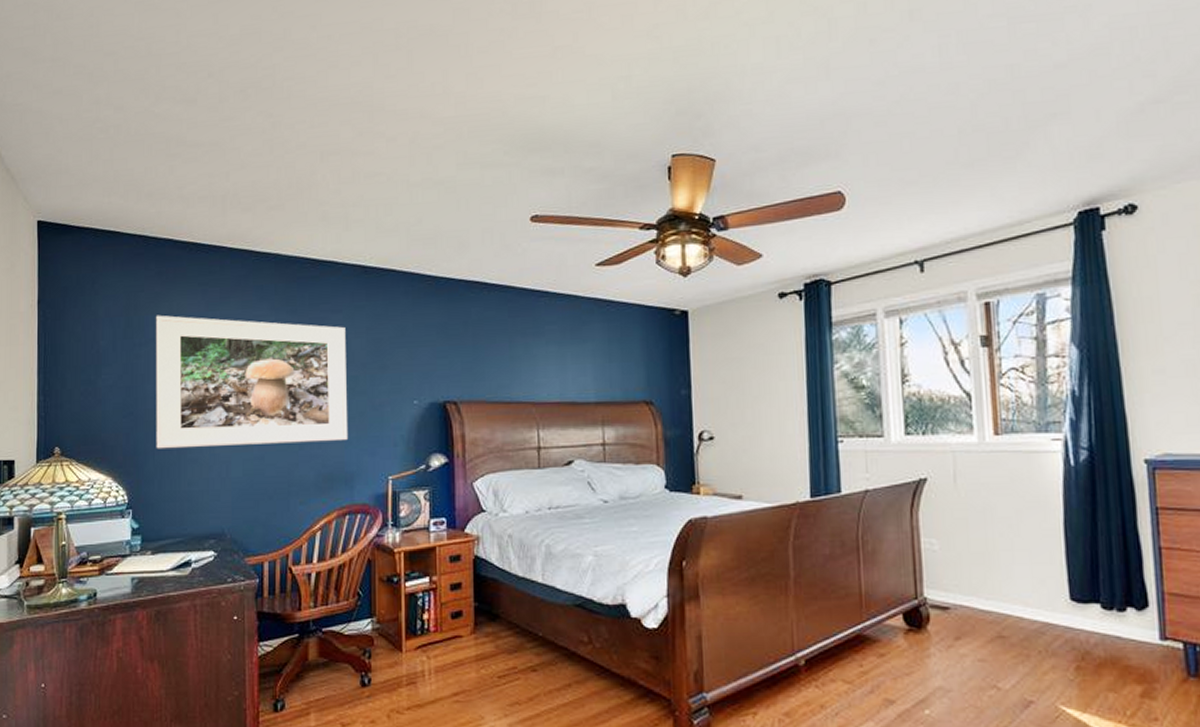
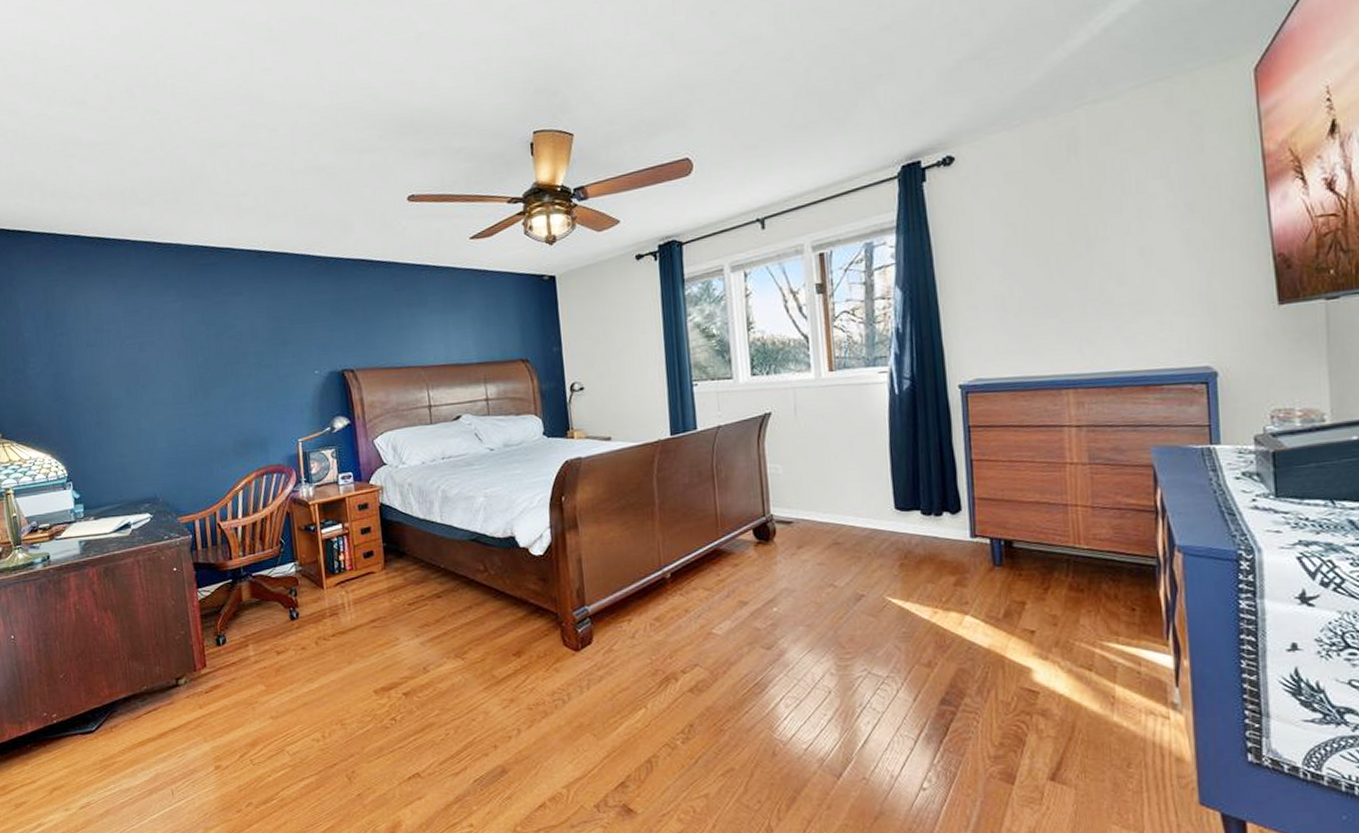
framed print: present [156,315,349,449] -> none [73,306,259,428]

